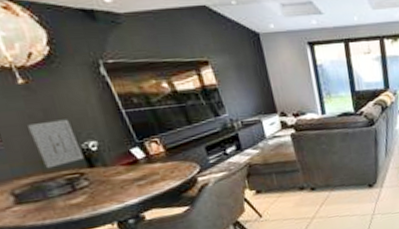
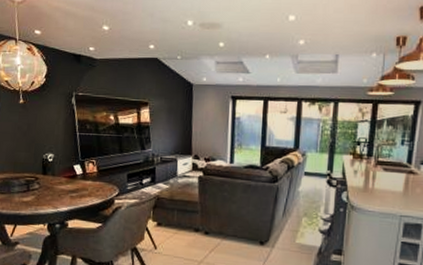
wall art: present [26,119,85,169] -> none [14,133,43,170]

